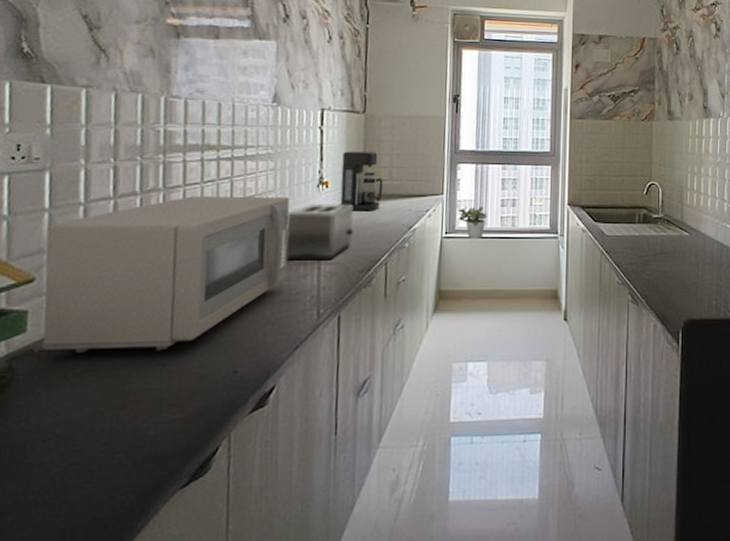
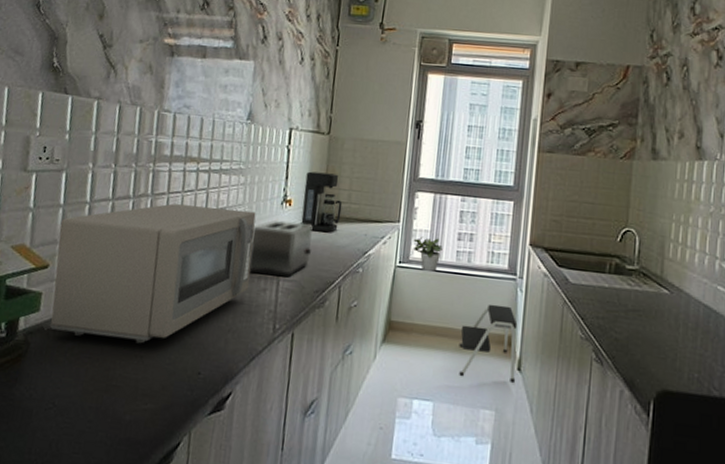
step stool: none [509,263,563,334] -> present [459,304,518,384]

